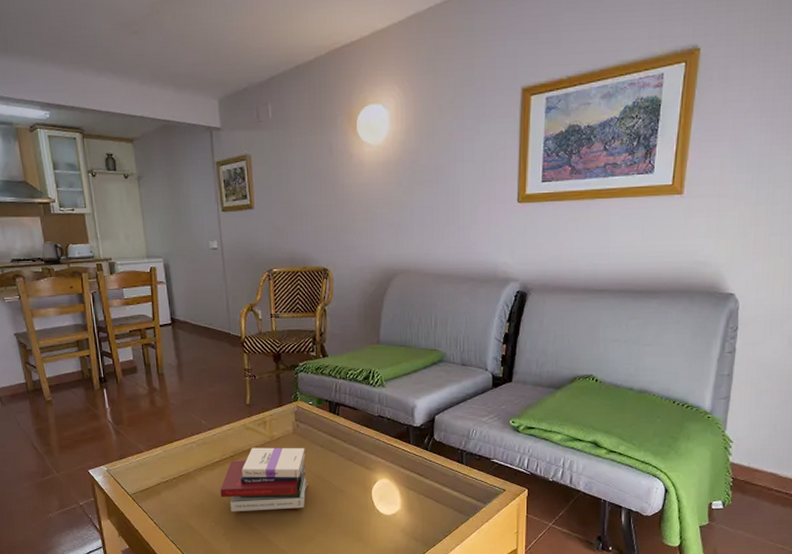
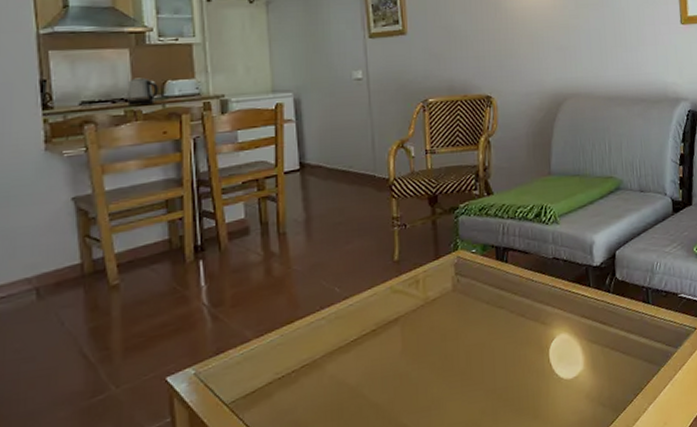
books: present [220,447,308,512] -> none [357,308,471,407]

